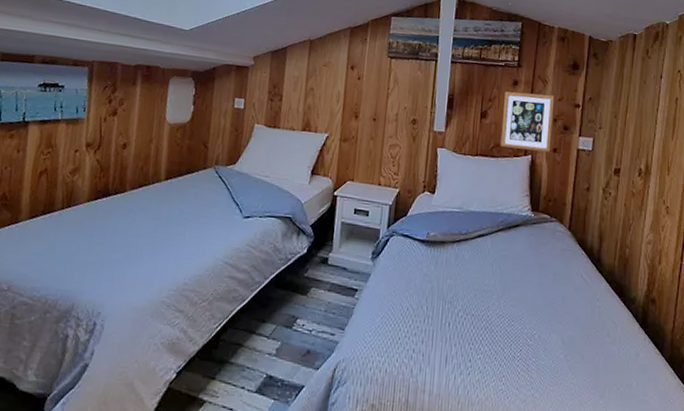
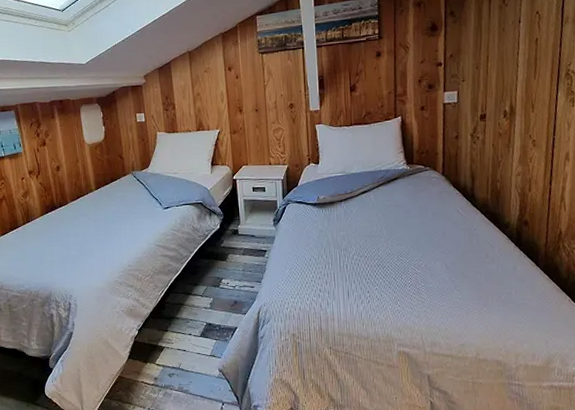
picture frame: present [500,92,555,152] -> none [370,59,418,114]

